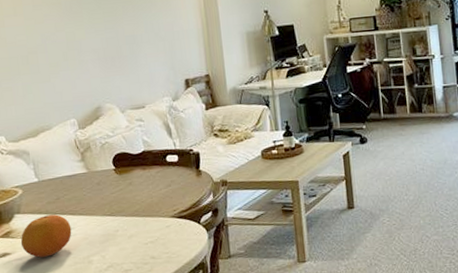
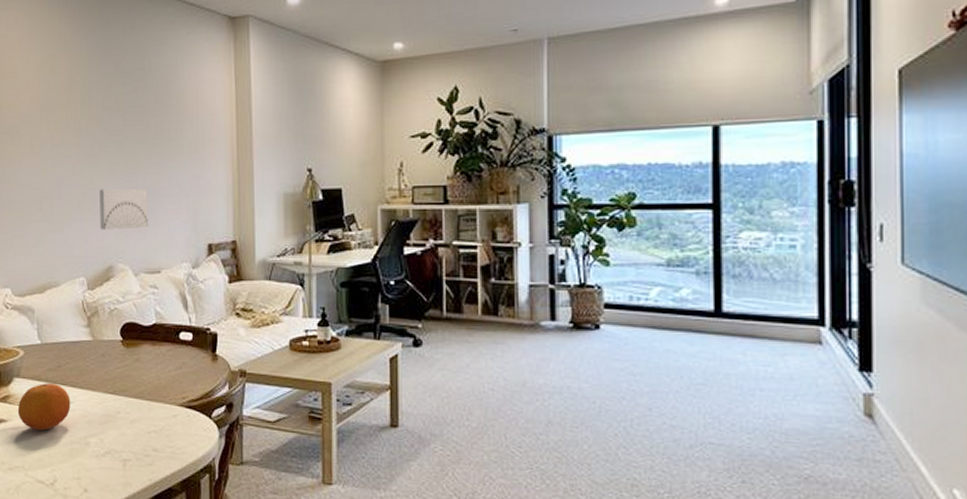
wall art: none [82,38,130,76] -> present [99,188,148,230]

